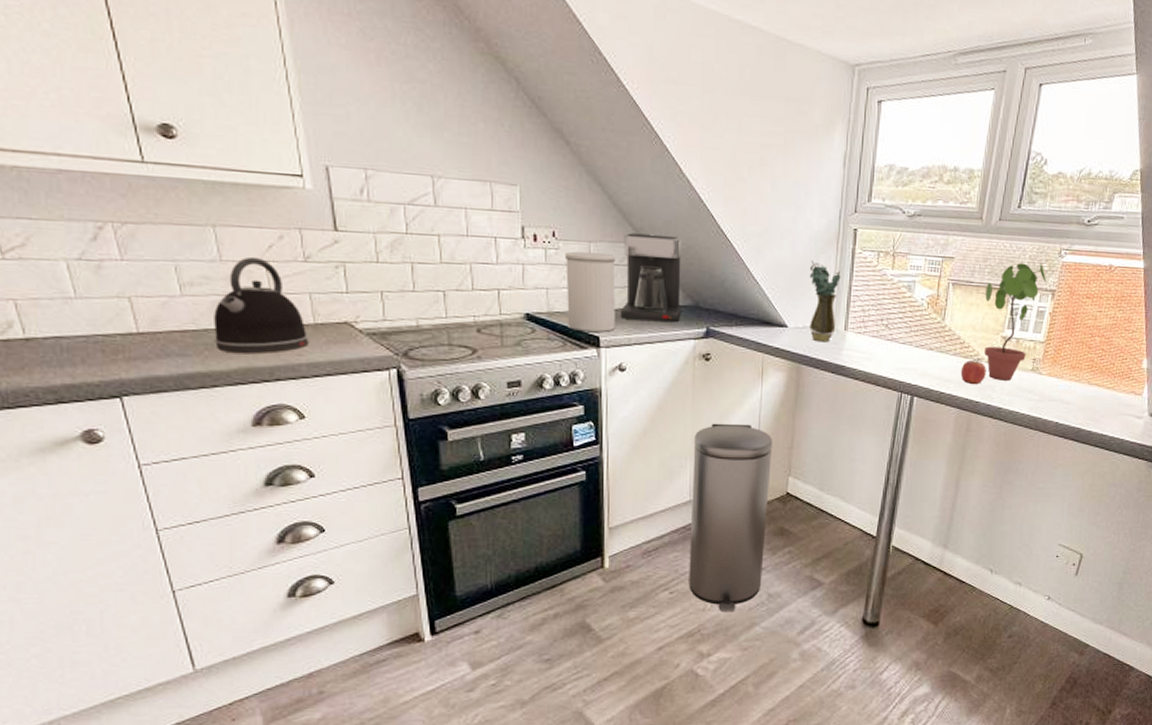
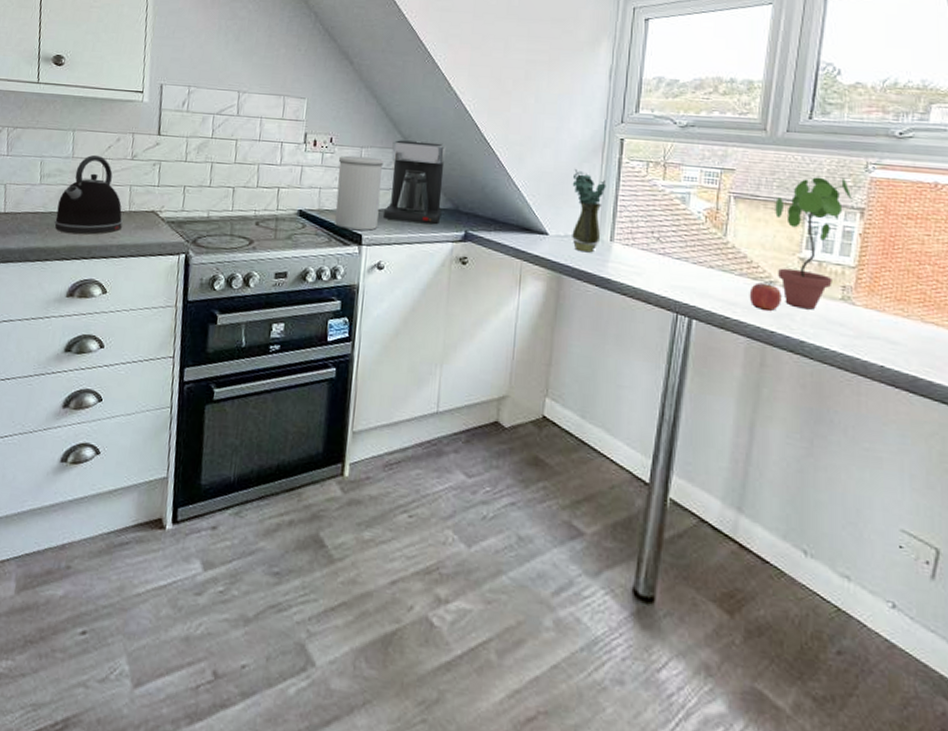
pedal bin: present [689,423,773,613] -> none [430,330,530,552]

